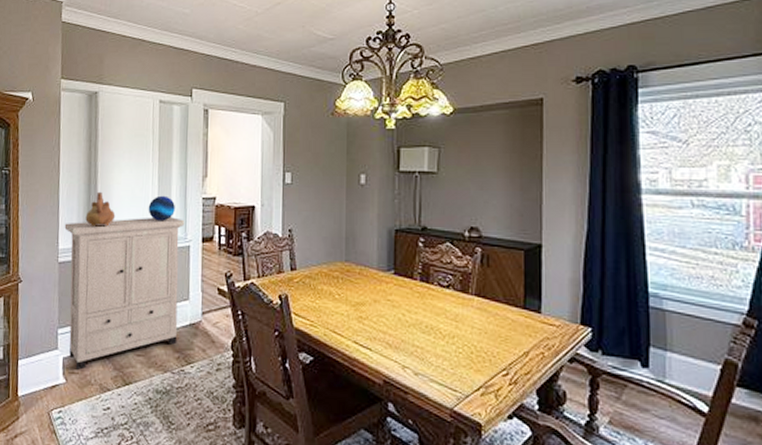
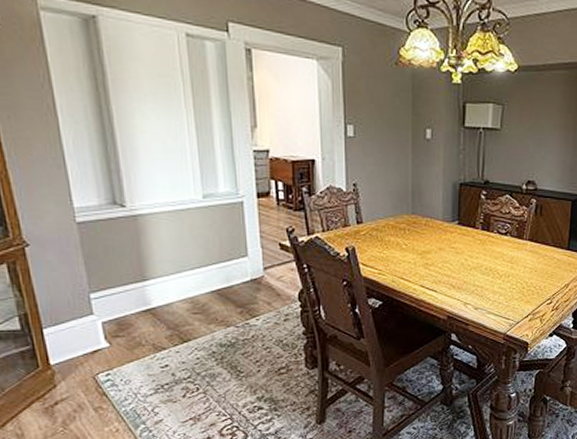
cabinet: present [64,217,185,370] -> none [77,170,239,333]
ceramic vessel: present [85,191,116,228] -> none [104,141,146,183]
decorative orb: present [148,195,175,221] -> none [186,147,221,176]

